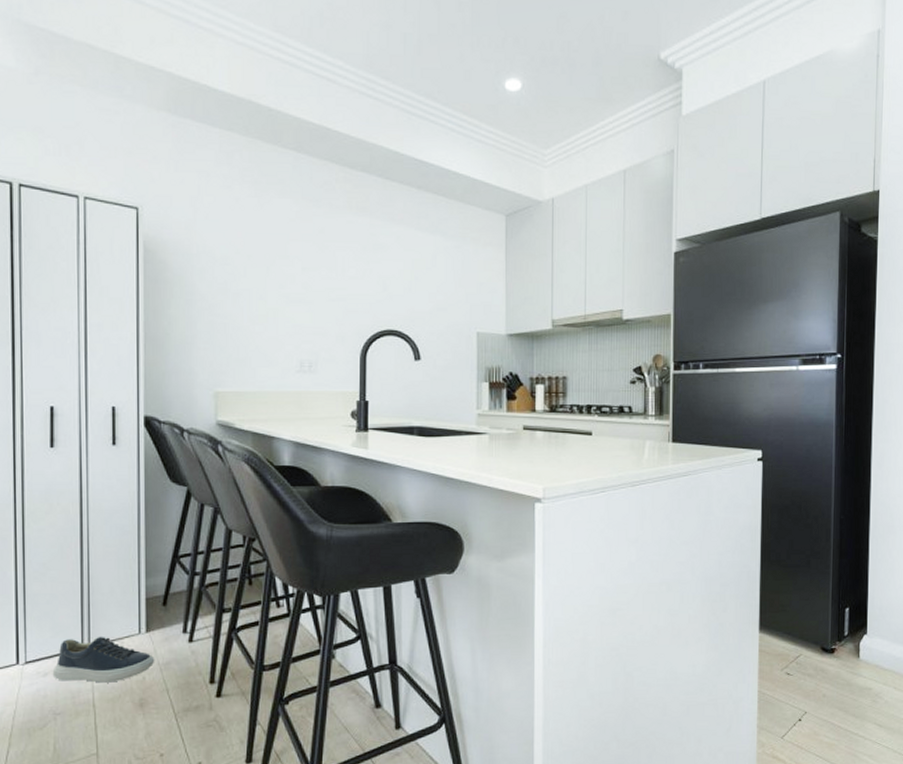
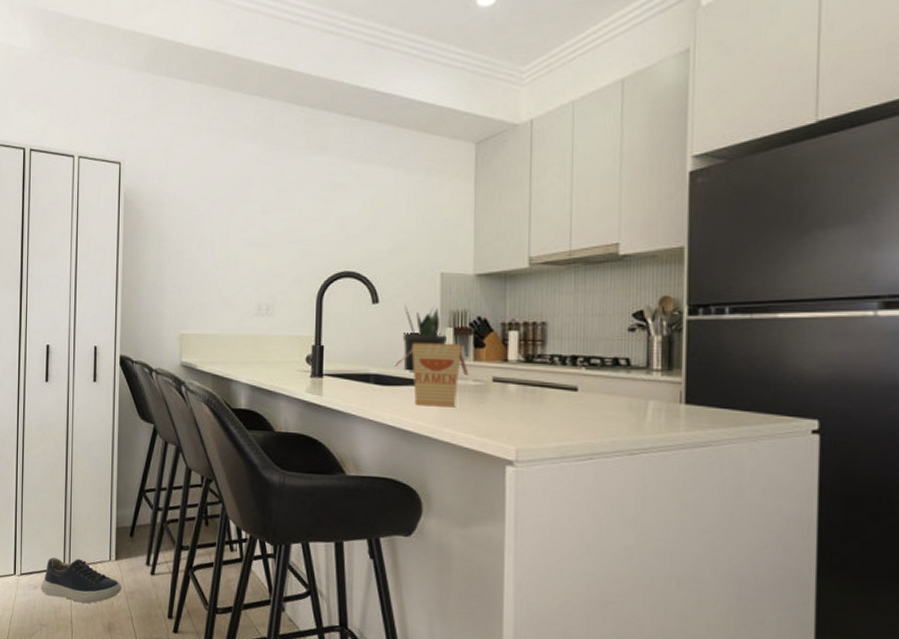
food container: none [436,396,503,454] -> present [394,342,469,408]
planter: none [444,363,483,423] -> present [404,306,447,371]

